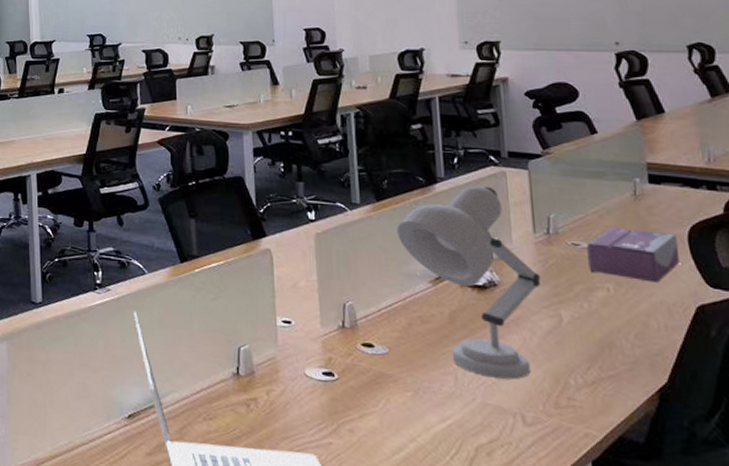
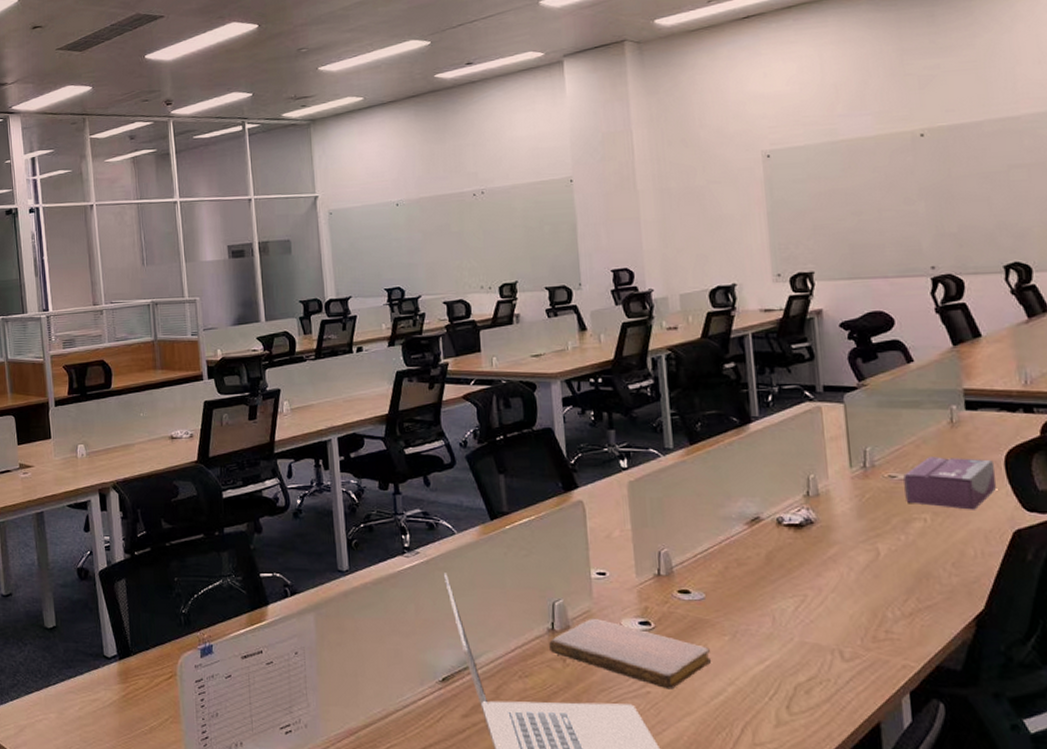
notebook: none [234,365,393,442] -> present [549,618,711,690]
desk lamp: present [397,185,541,380] -> none [712,422,858,616]

